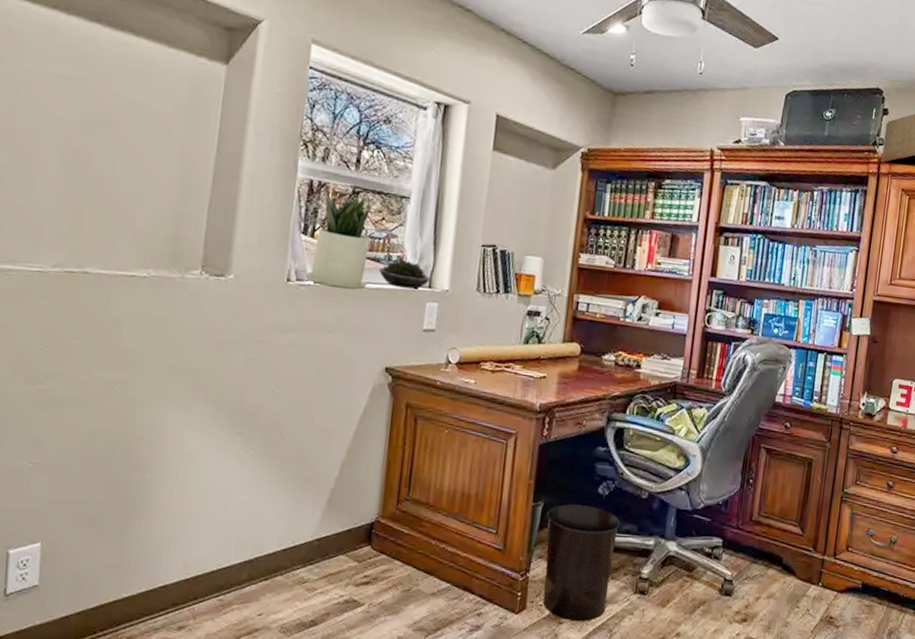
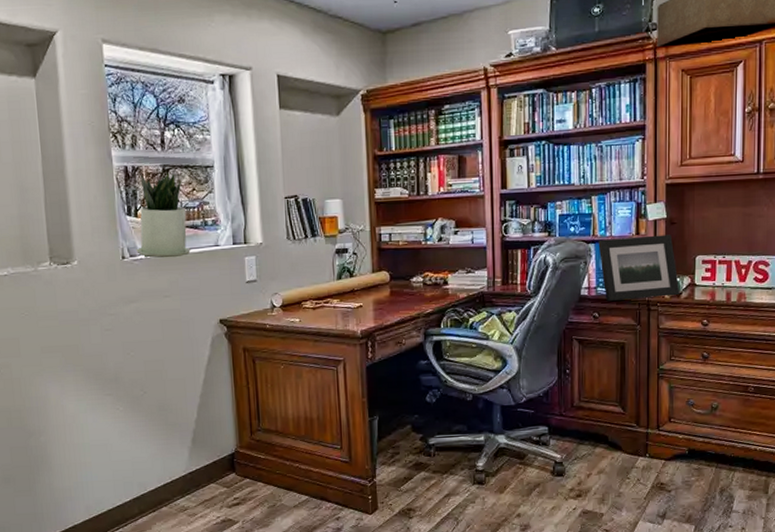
succulent plant: present [379,257,431,290] -> none [198,221,245,249]
waste bin: present [543,504,621,621] -> none [383,414,451,514]
picture frame: none [799,346,874,418] -> present [598,234,680,302]

